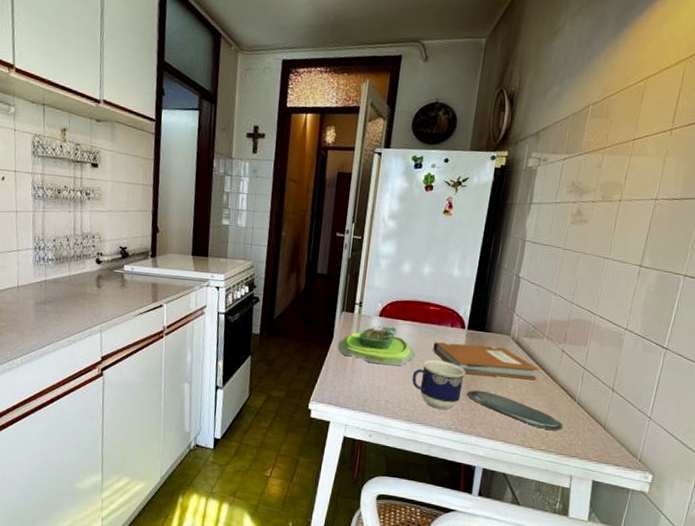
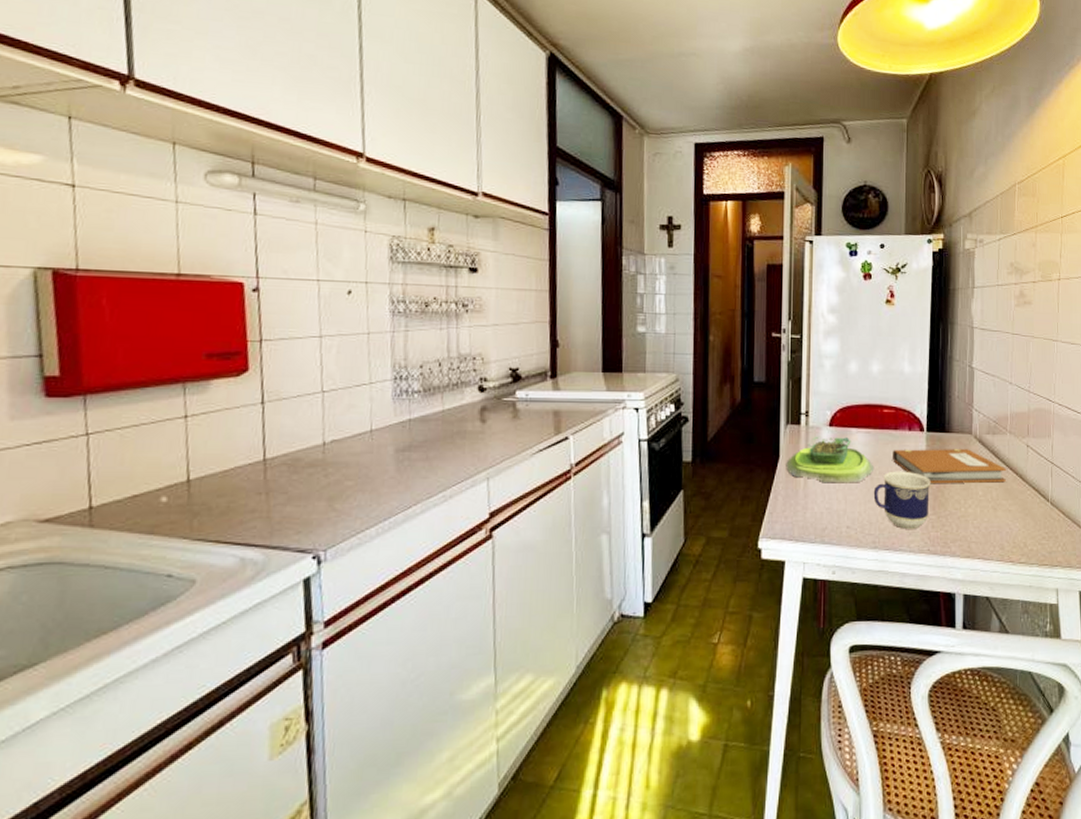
oval tray: present [466,390,563,430] -> none [935,501,1040,538]

